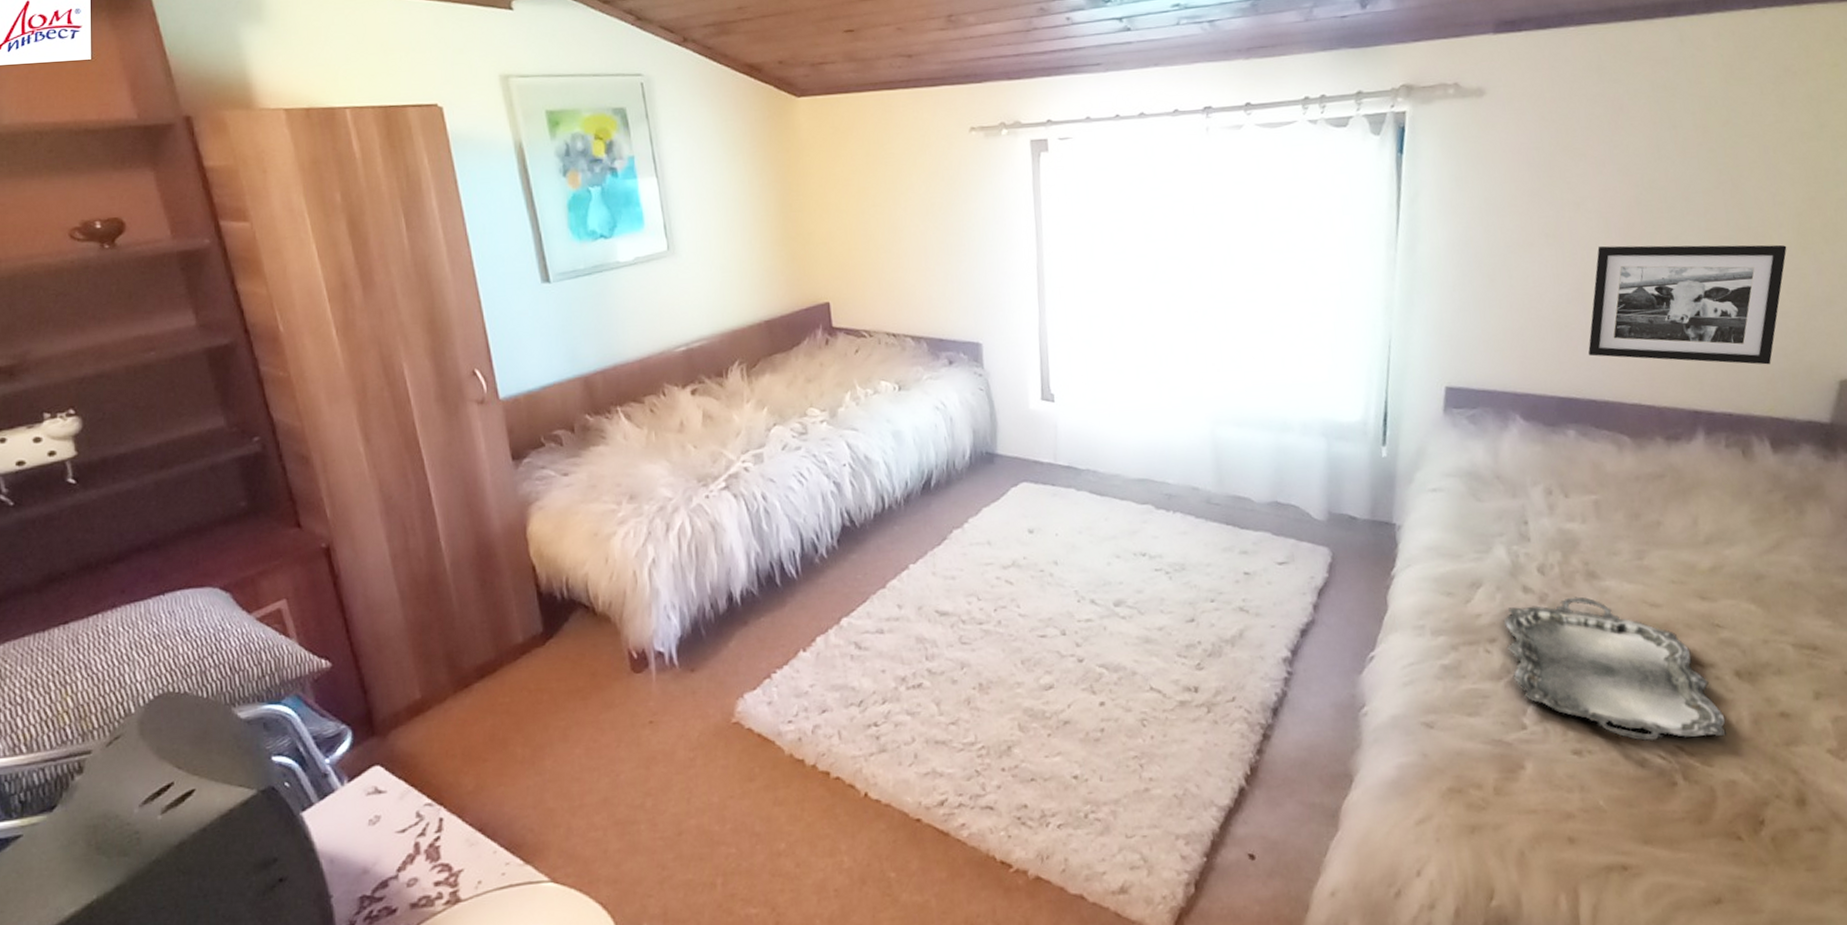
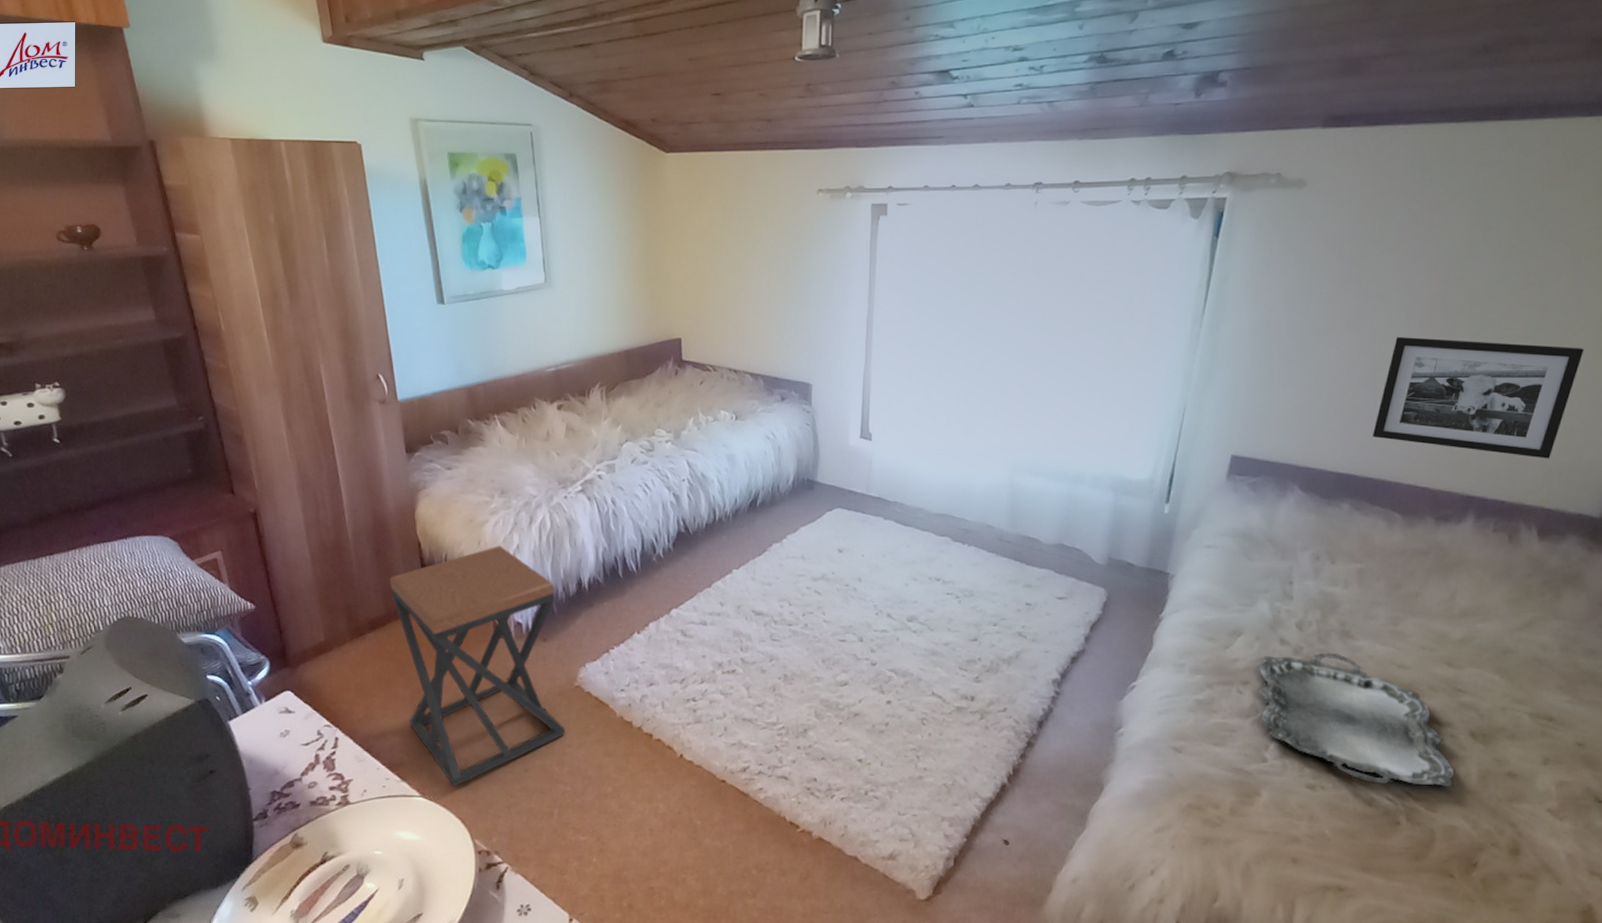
stool: none [498,561,725,865] -> present [389,546,566,787]

